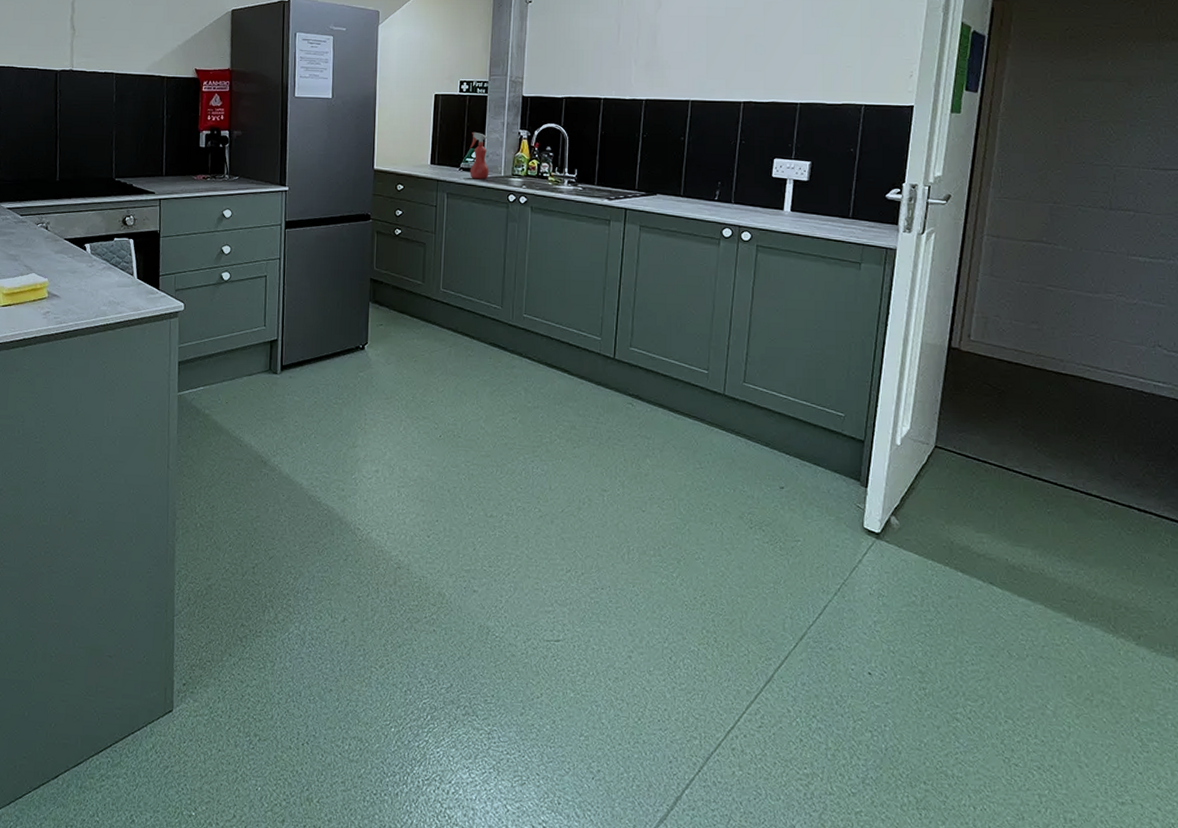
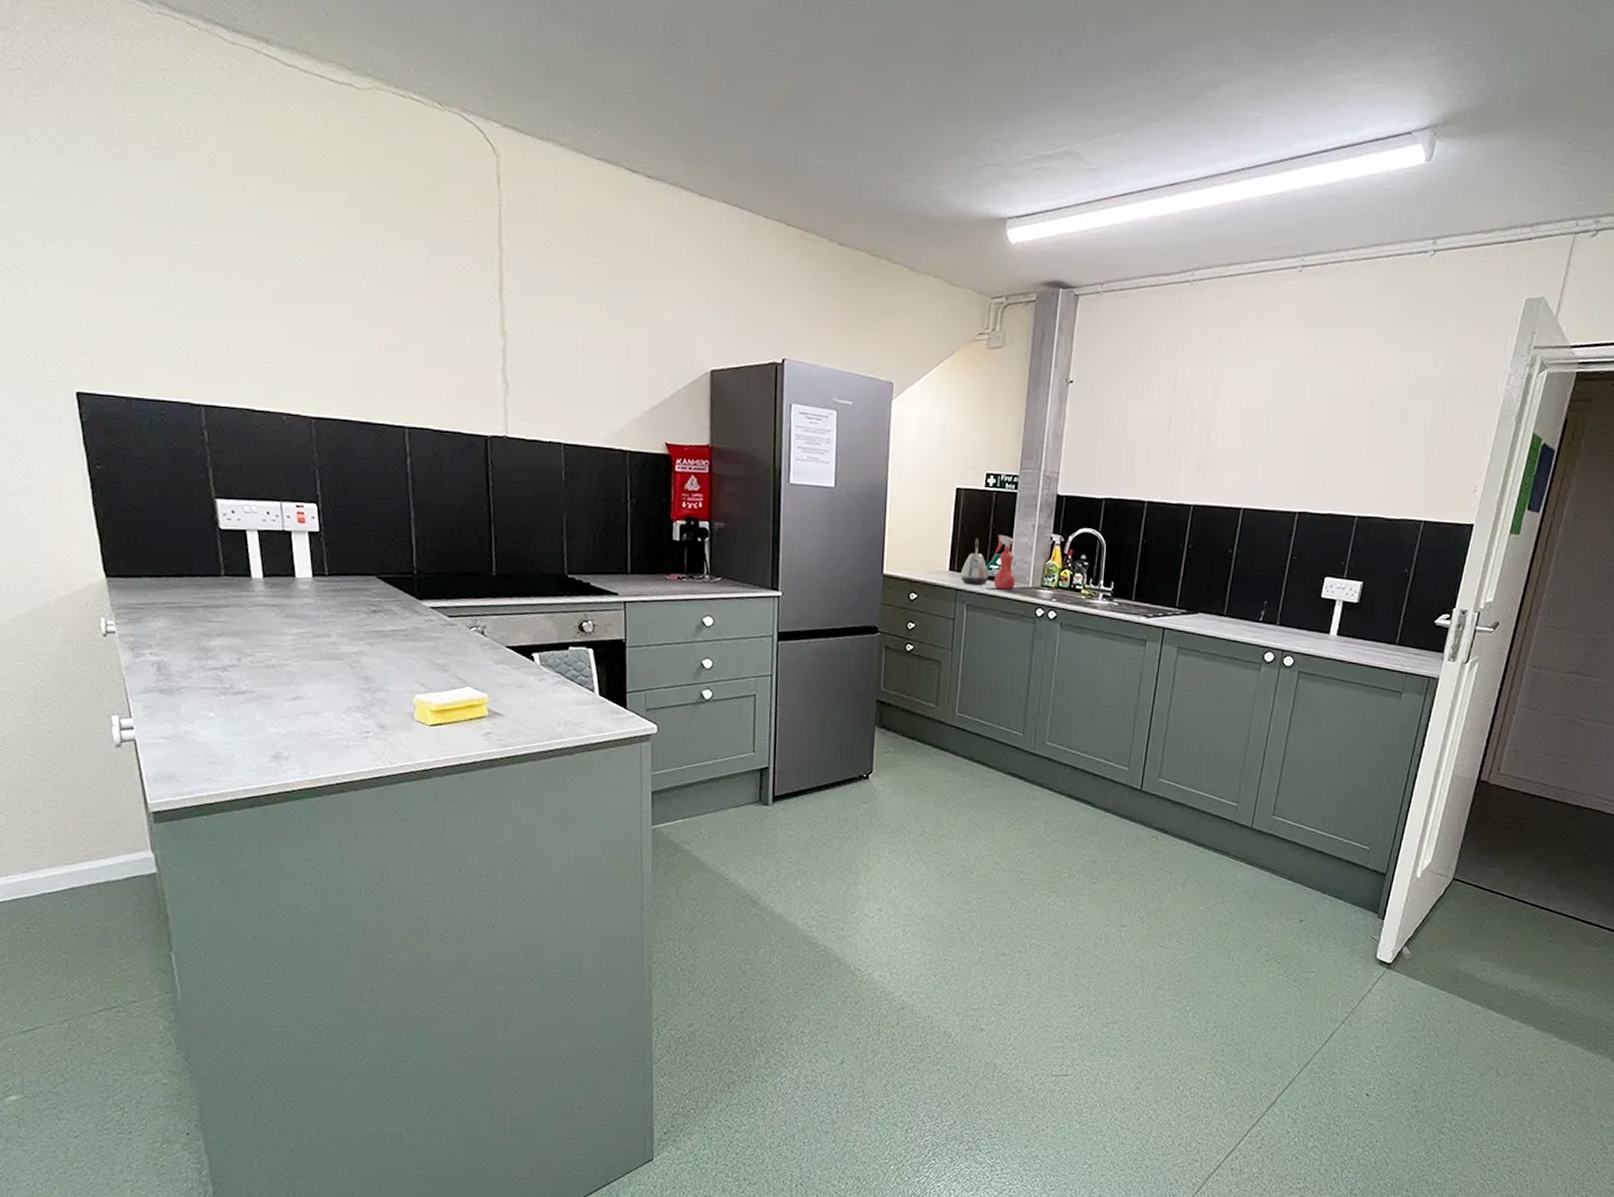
kettle: none [440,135,465,176] -> present [960,538,989,586]

